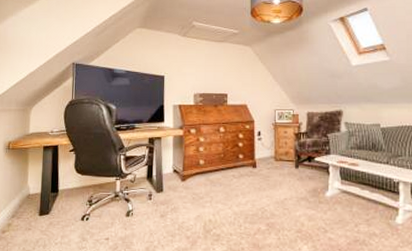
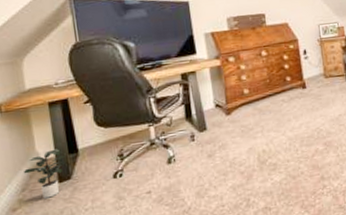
potted plant: none [15,186,48,227] -> present [23,148,67,199]

